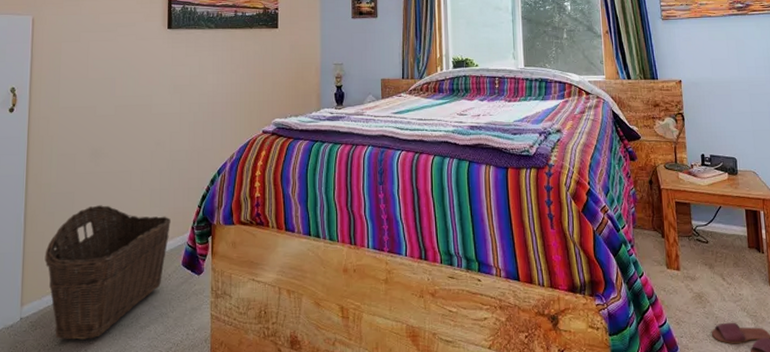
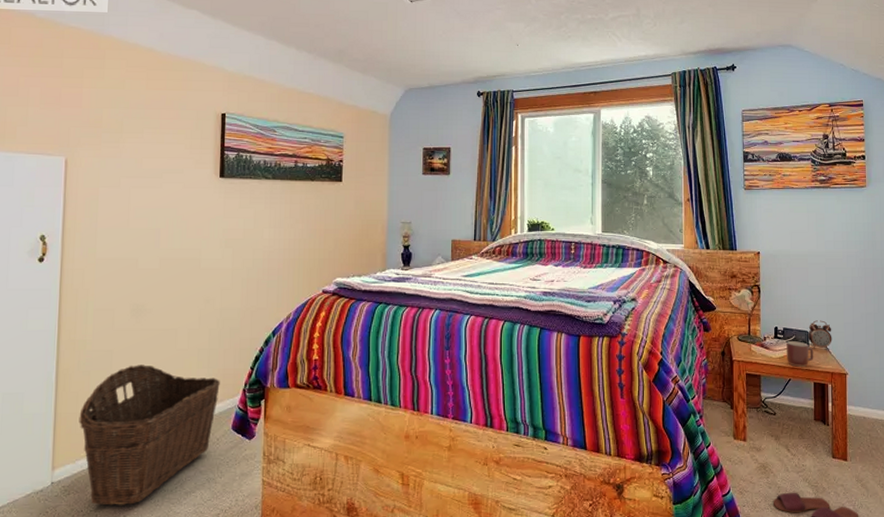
mug: none [714,168,744,194] -> present [786,341,814,367]
alarm clock: none [735,146,761,176] -> present [807,320,832,350]

